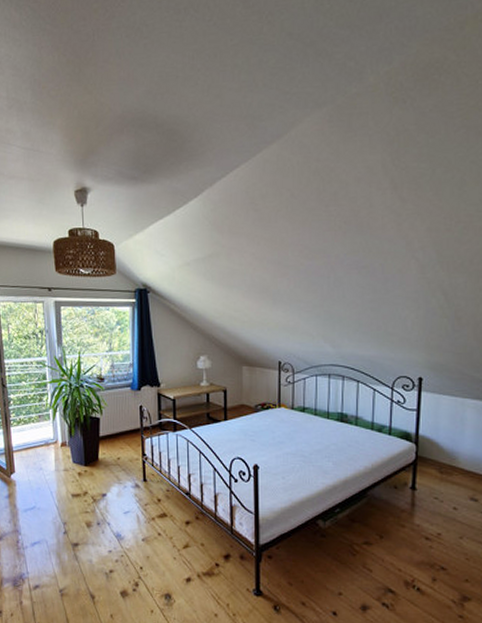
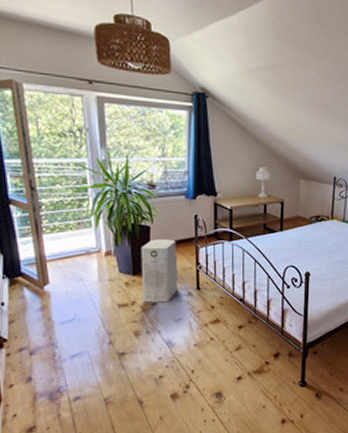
air purifier: none [91,430,125,494] -> present [141,239,178,303]

